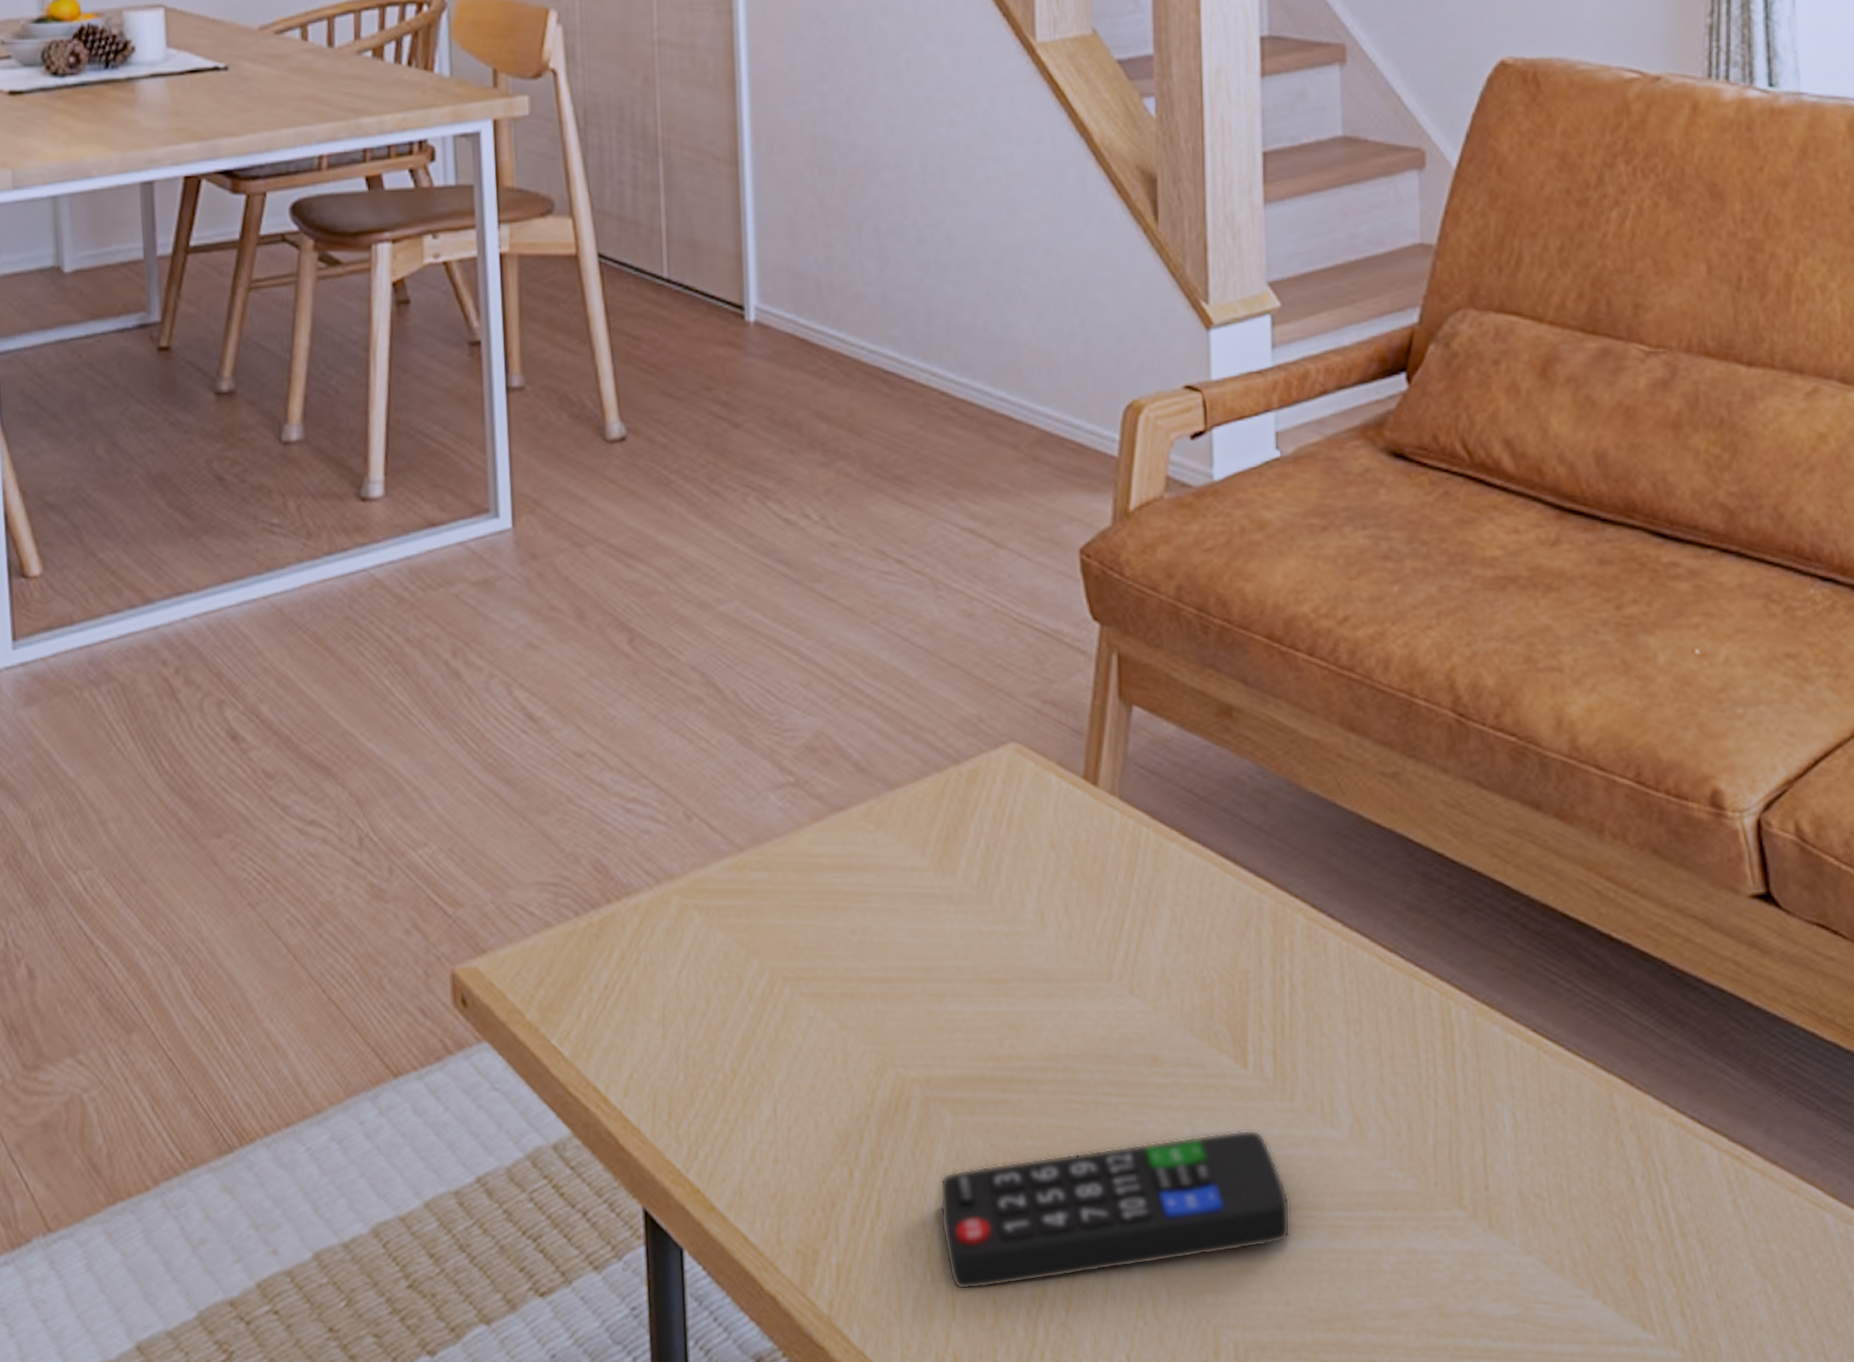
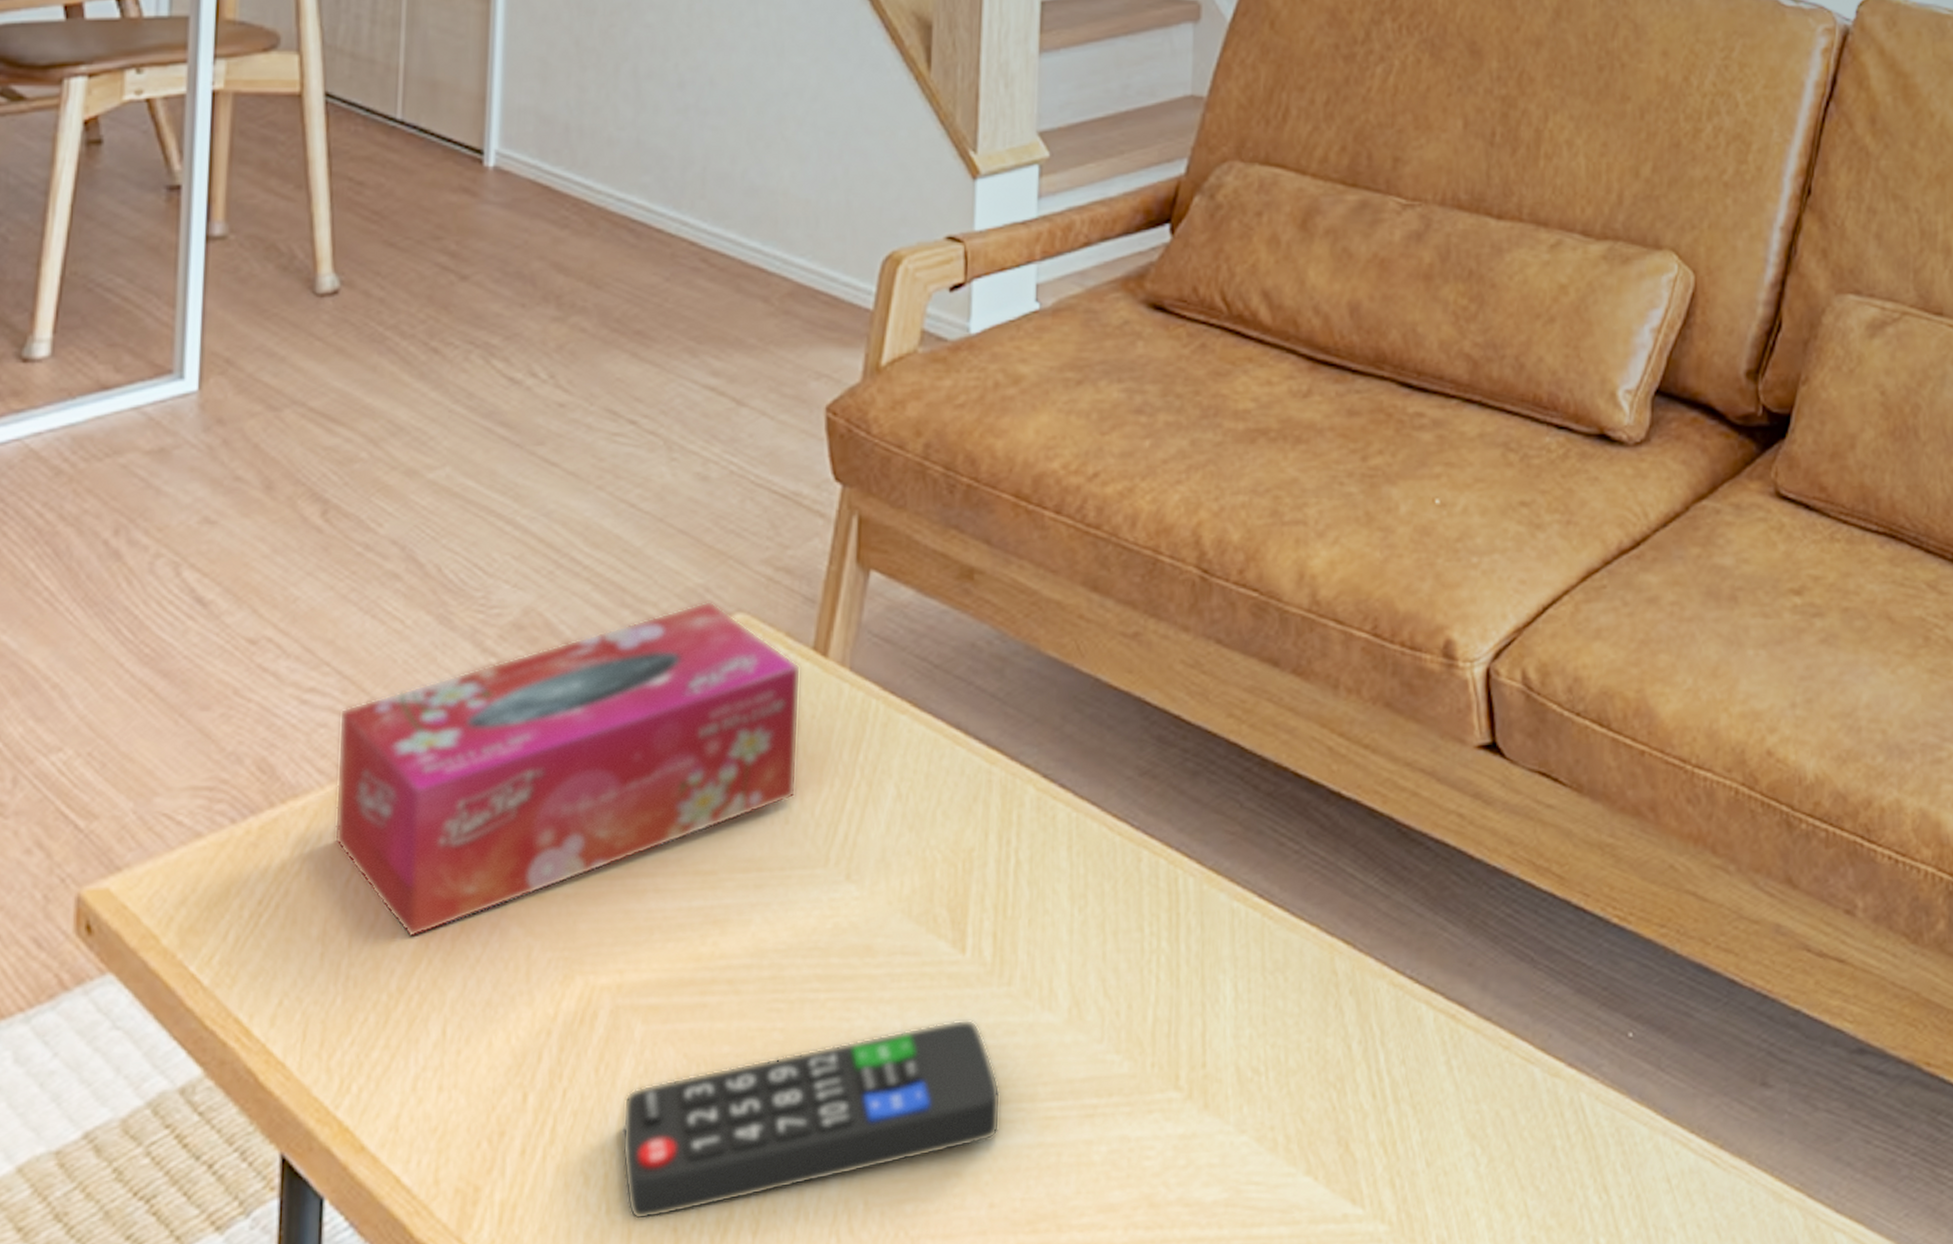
tissue box: none [660,730,1077,1026] -> present [334,600,801,938]

